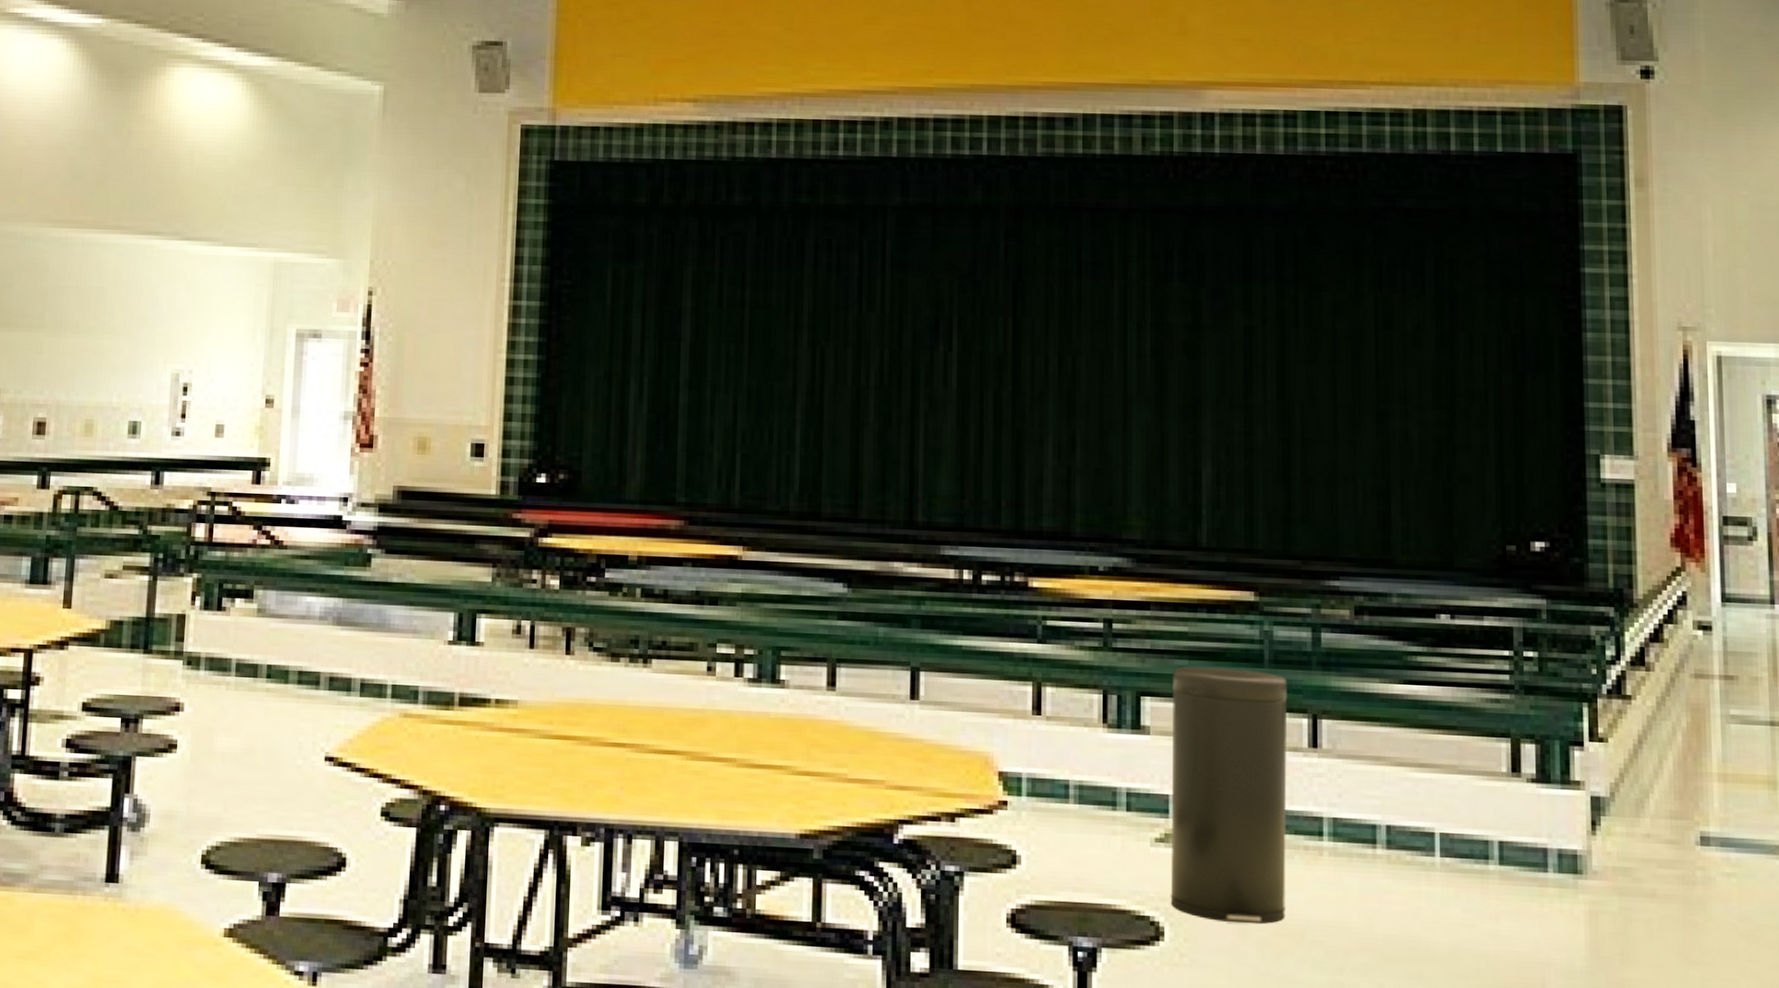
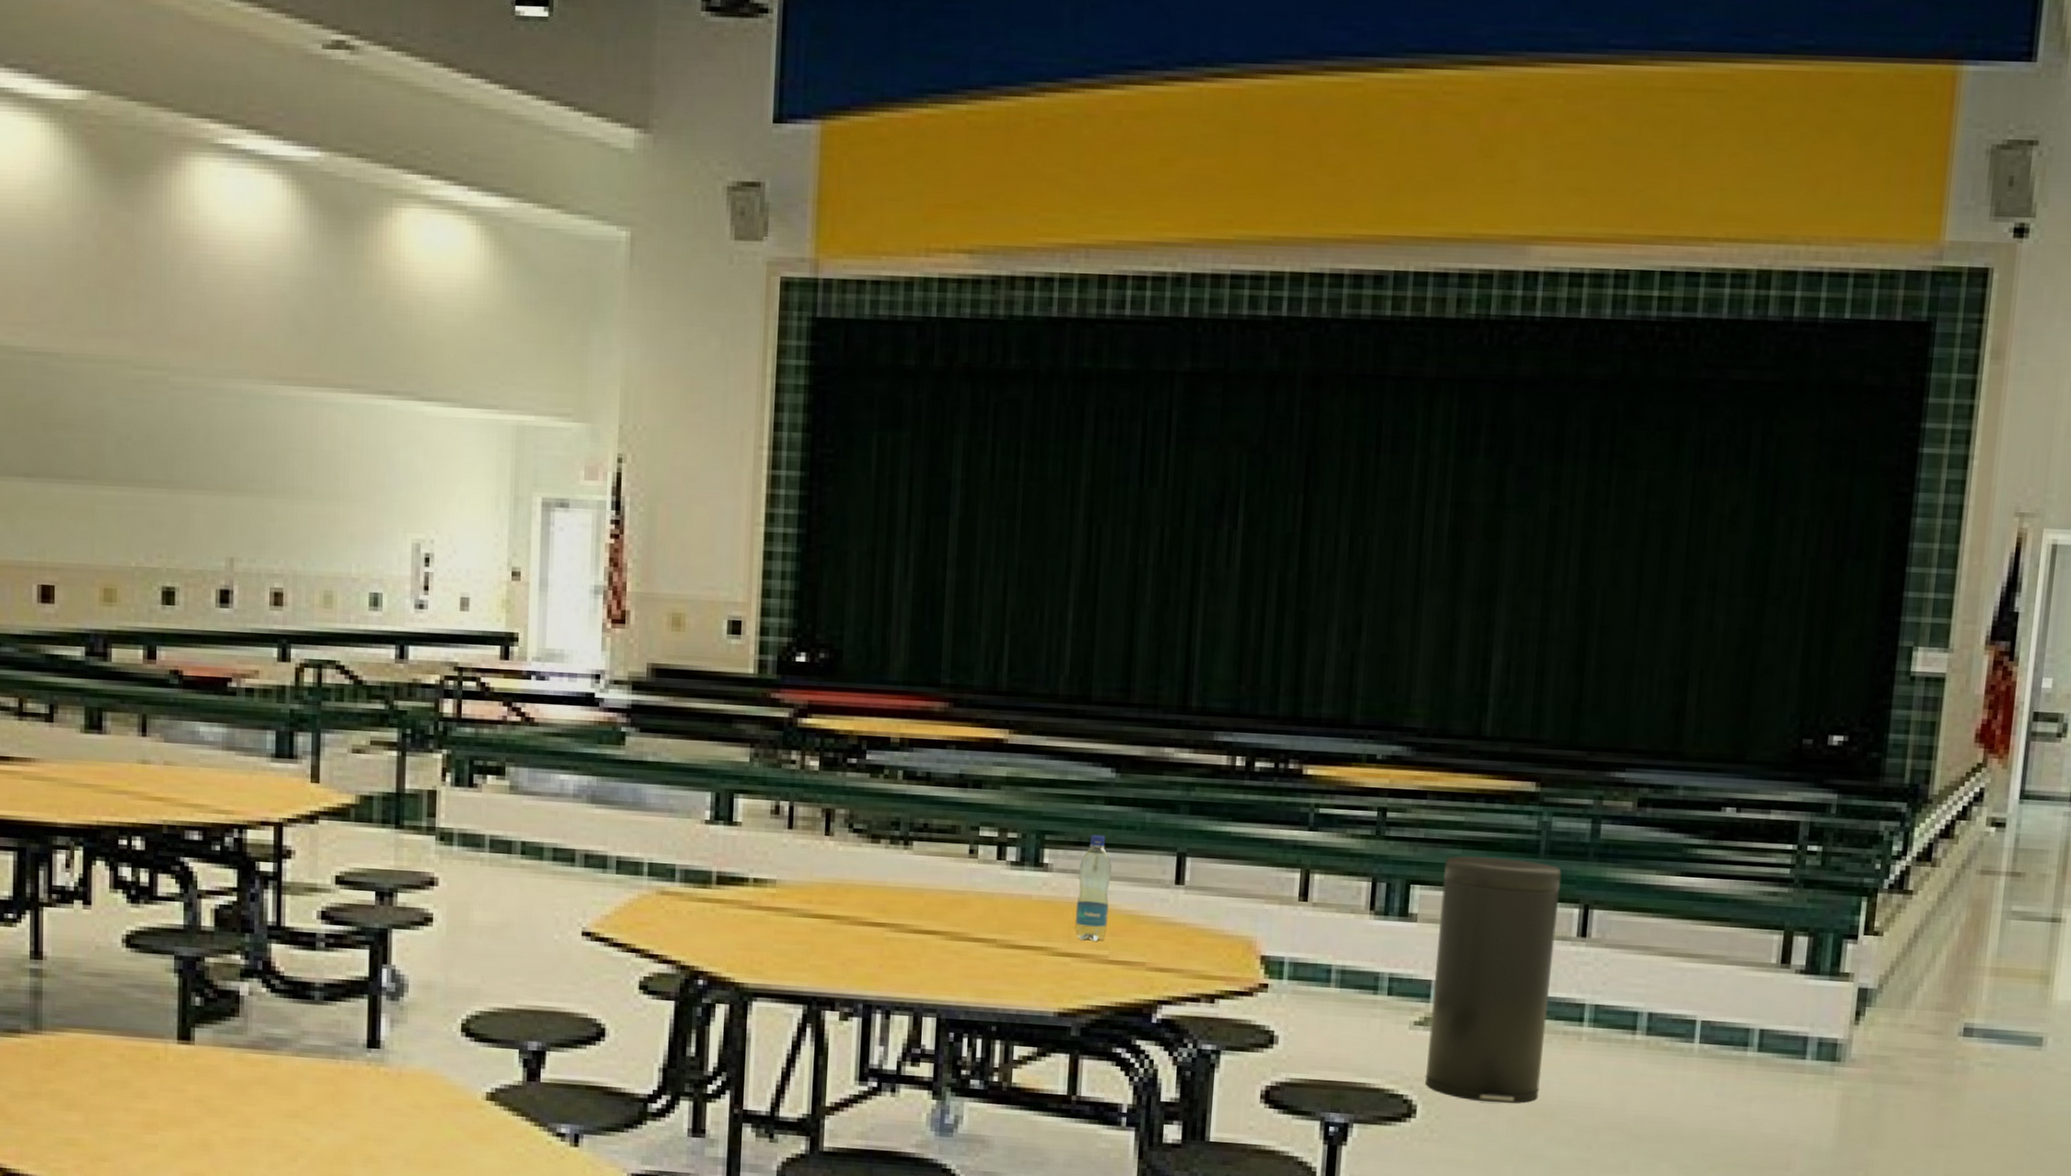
bottle: none [813,650,847,760] -> present [1074,834,1111,942]

